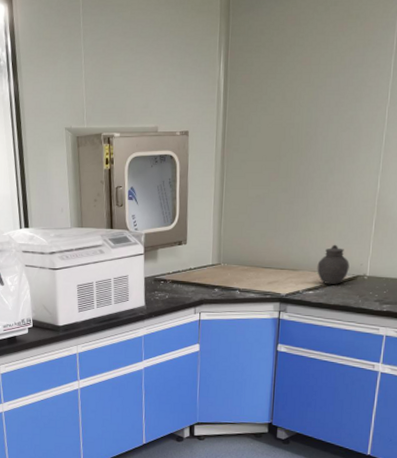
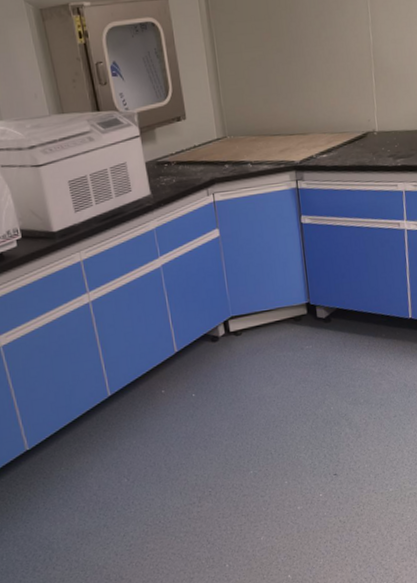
jar: present [317,244,350,284] -> none [326,102,358,145]

